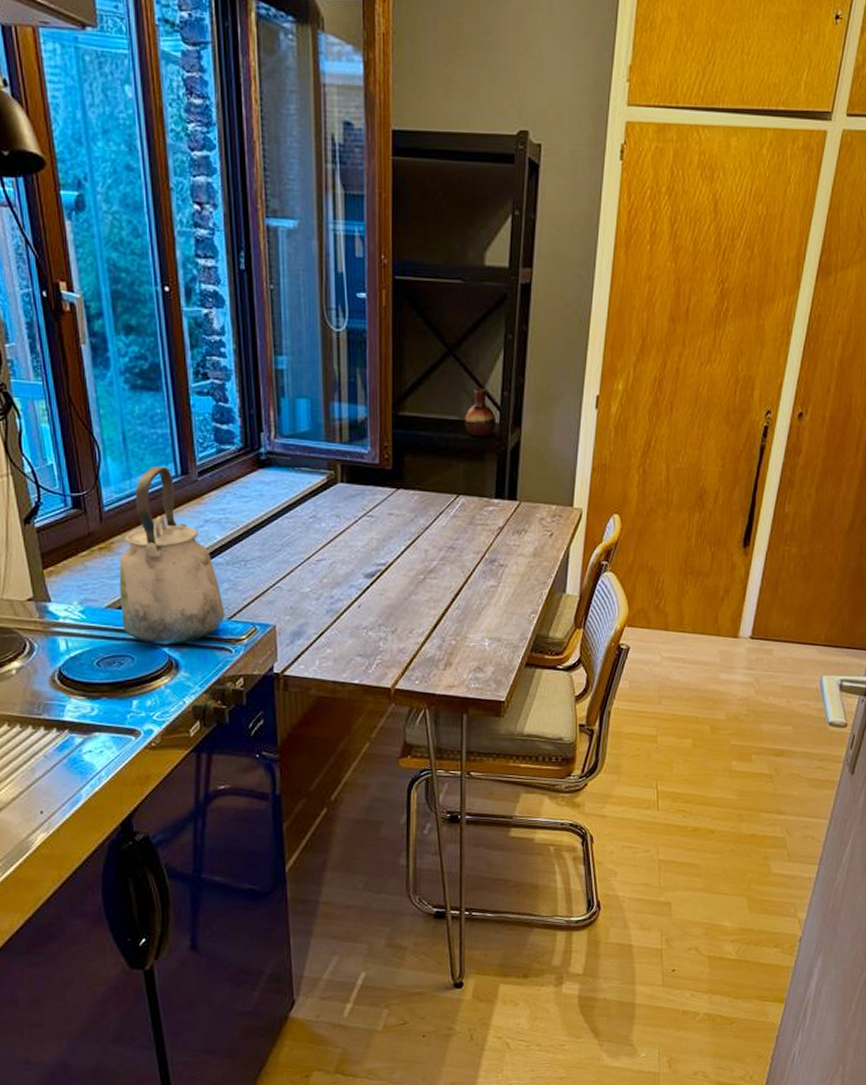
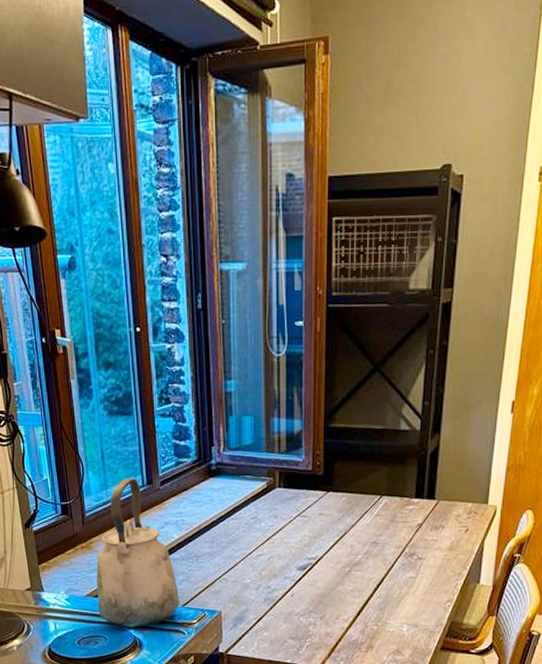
basket: none [398,177,514,274] -> present [331,214,438,297]
vase: present [465,388,497,437] -> none [389,399,418,443]

